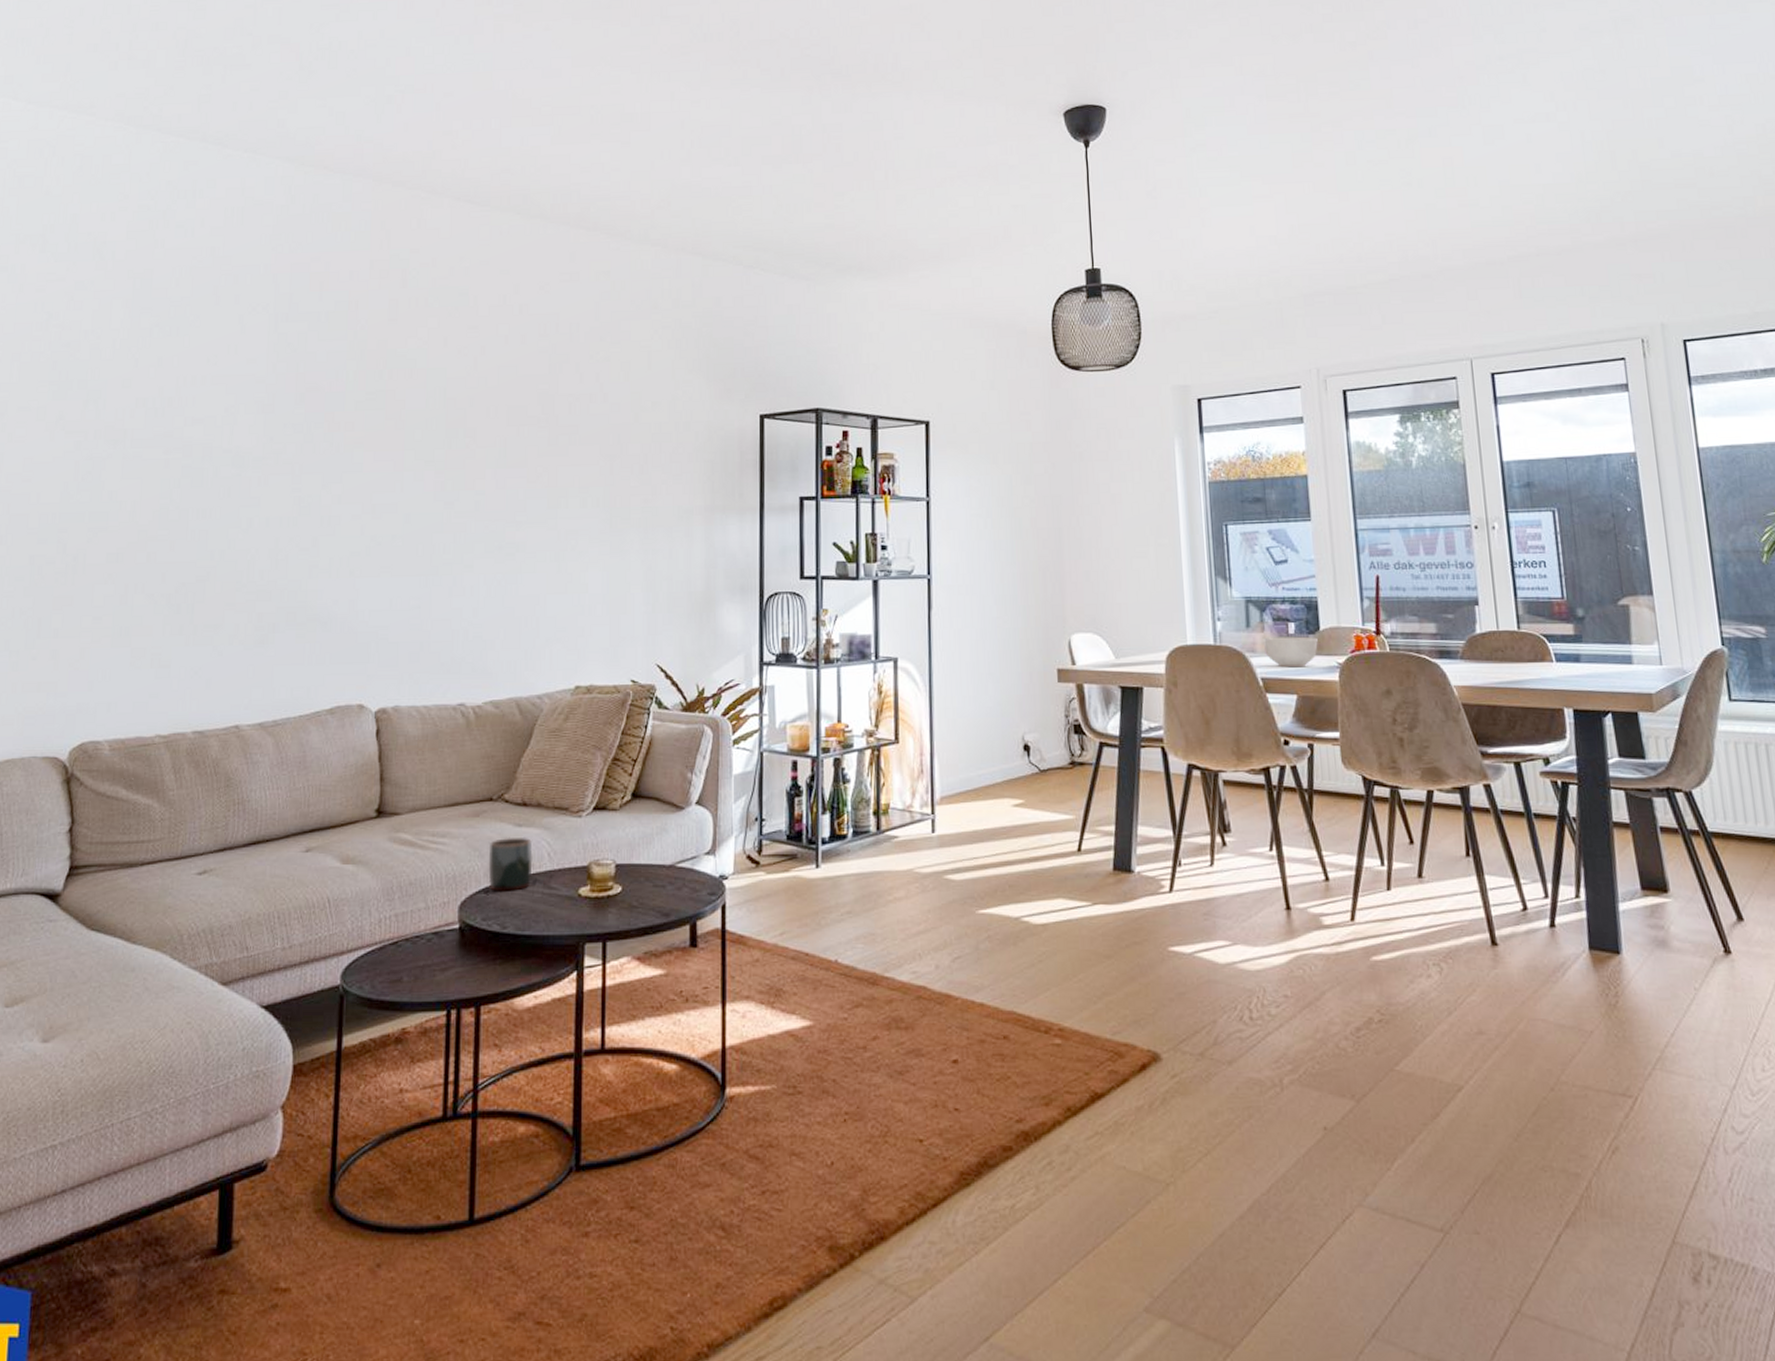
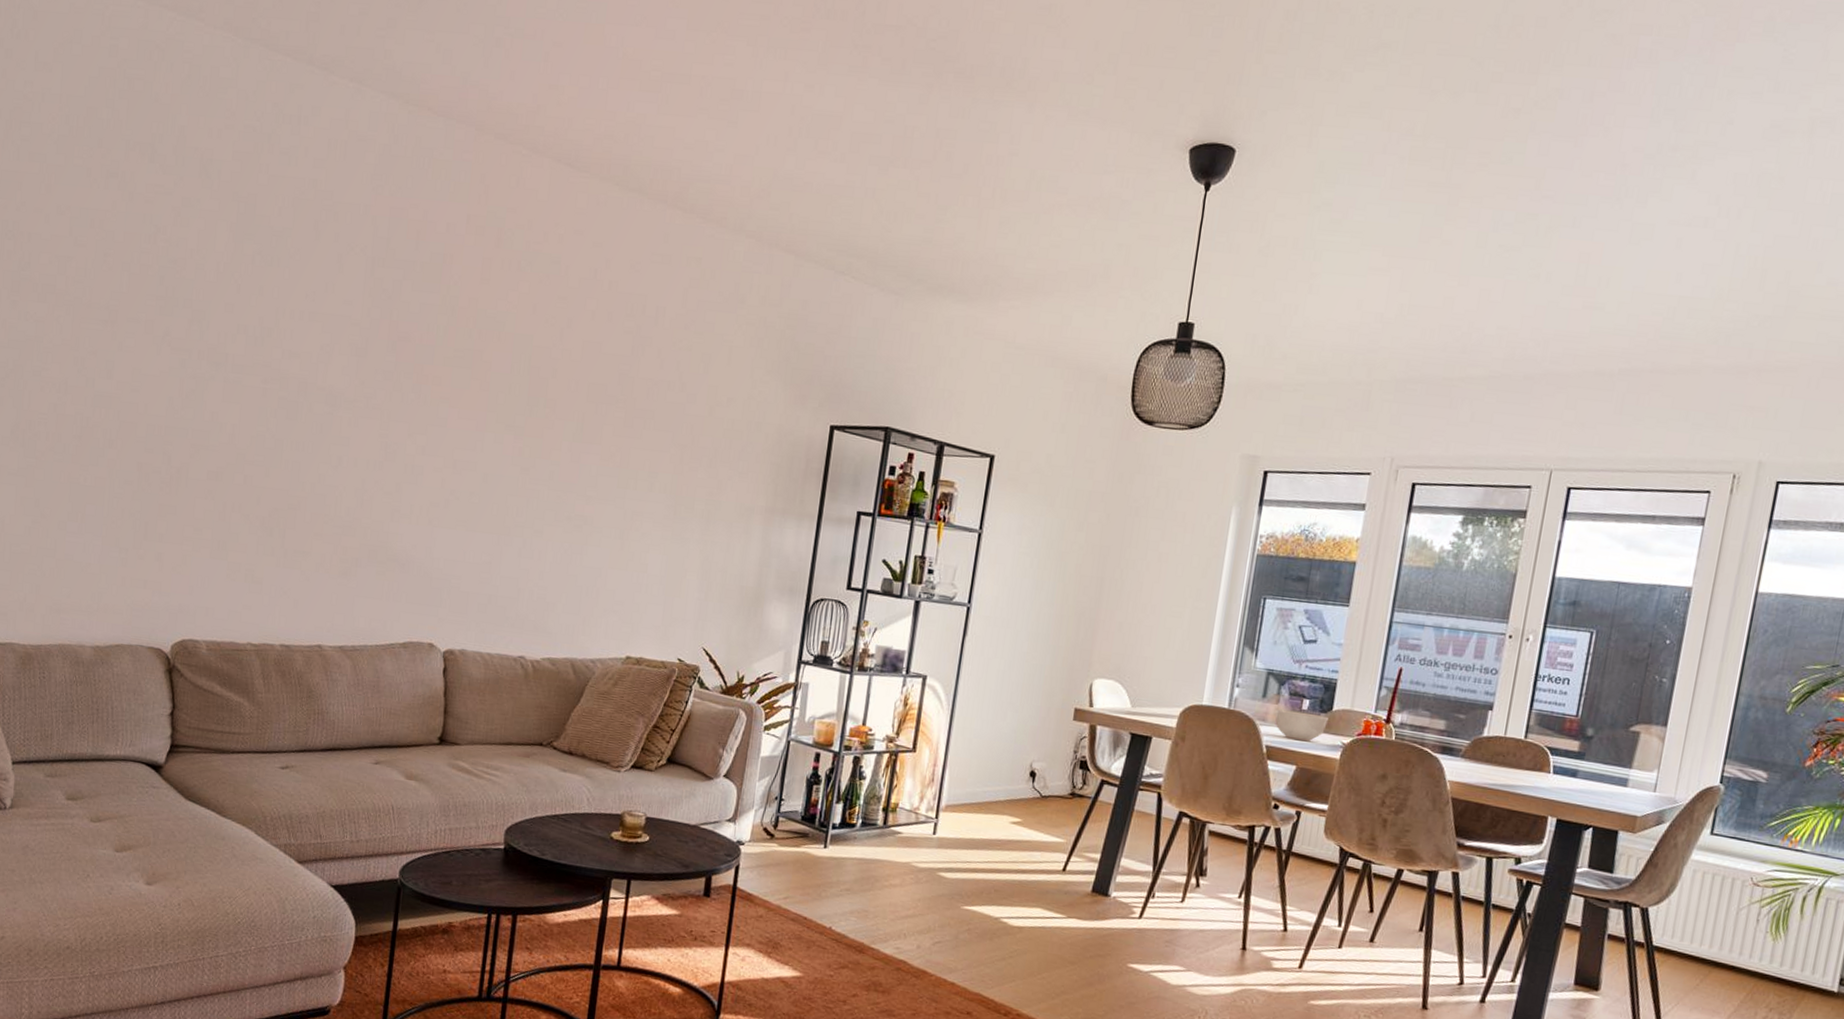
mug: present [488,836,533,891] -> none [532,779,574,826]

